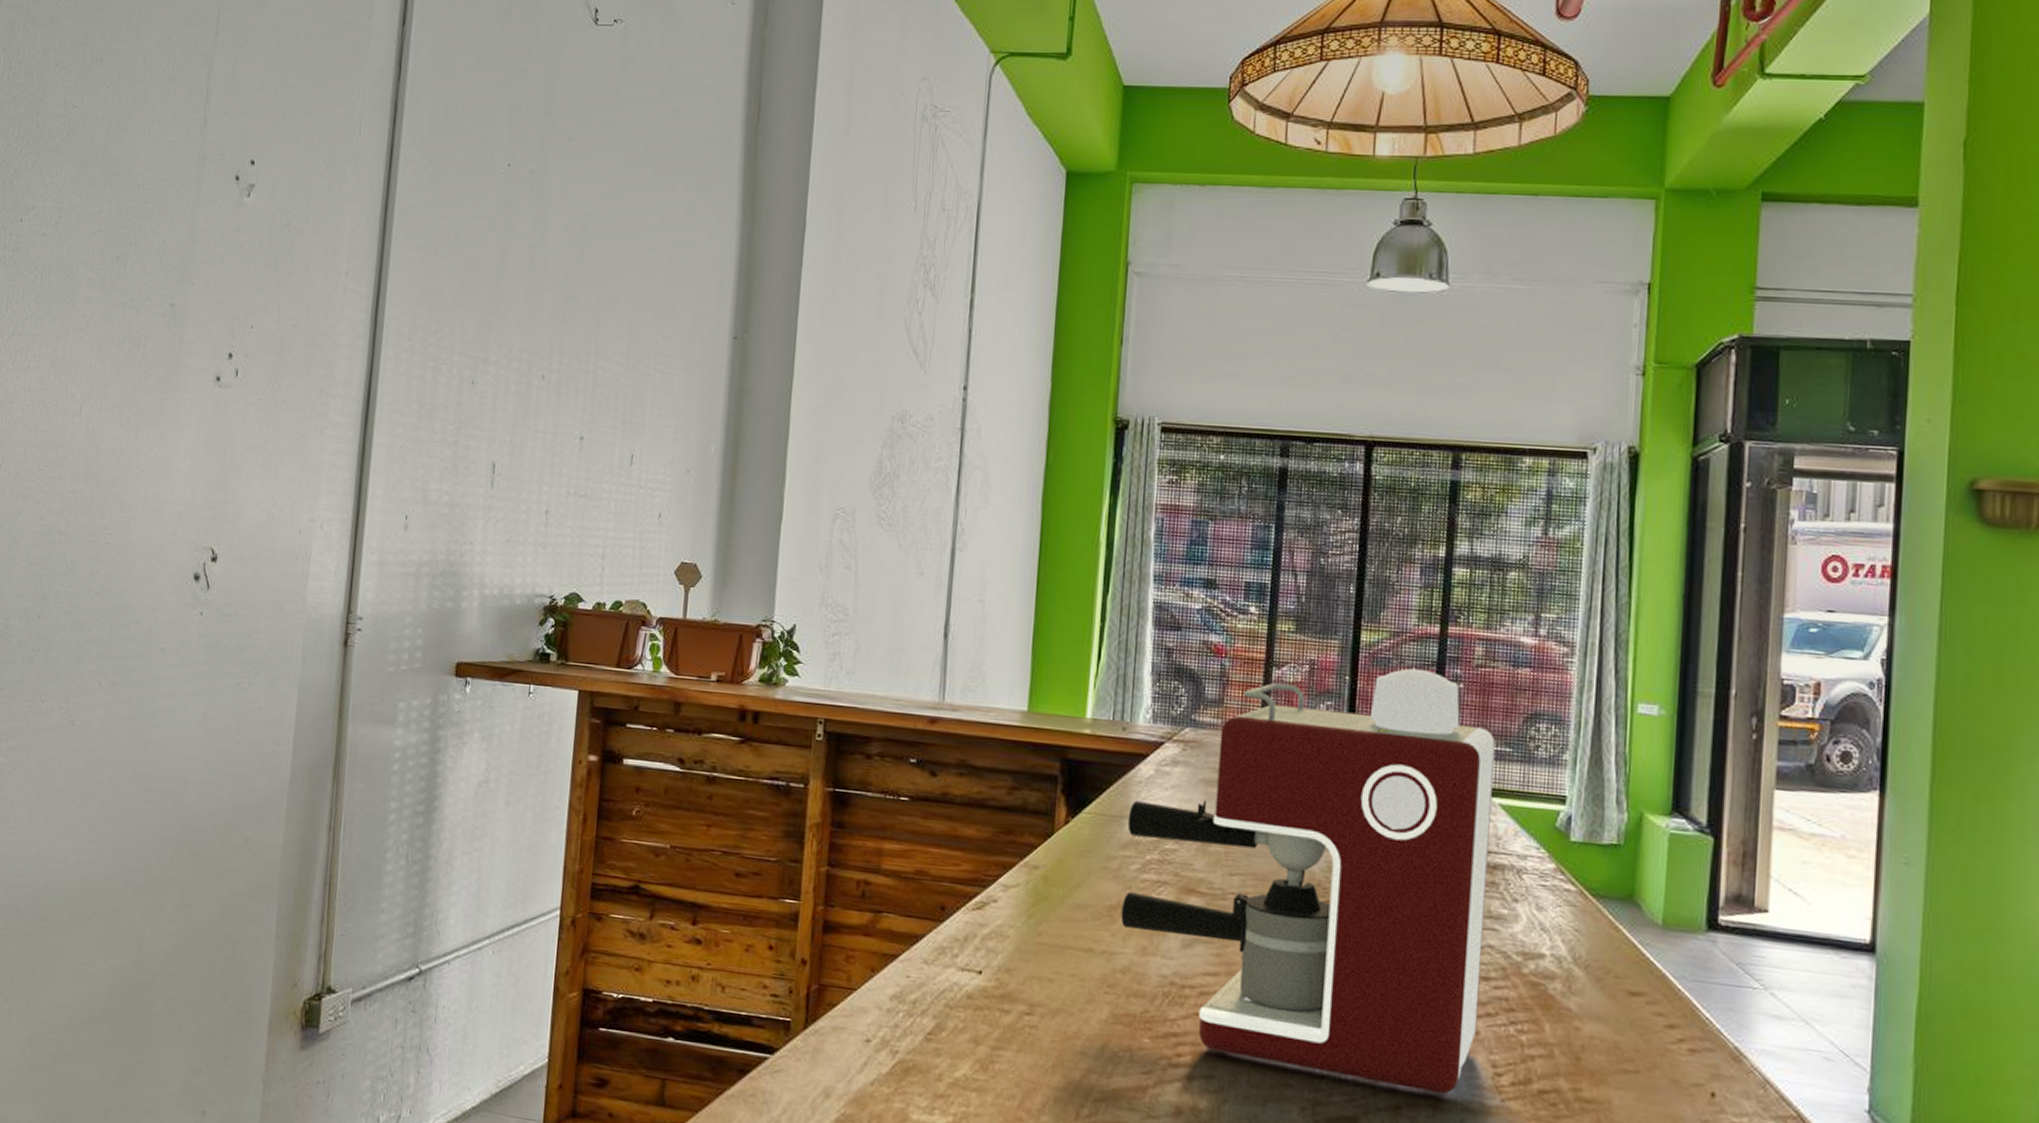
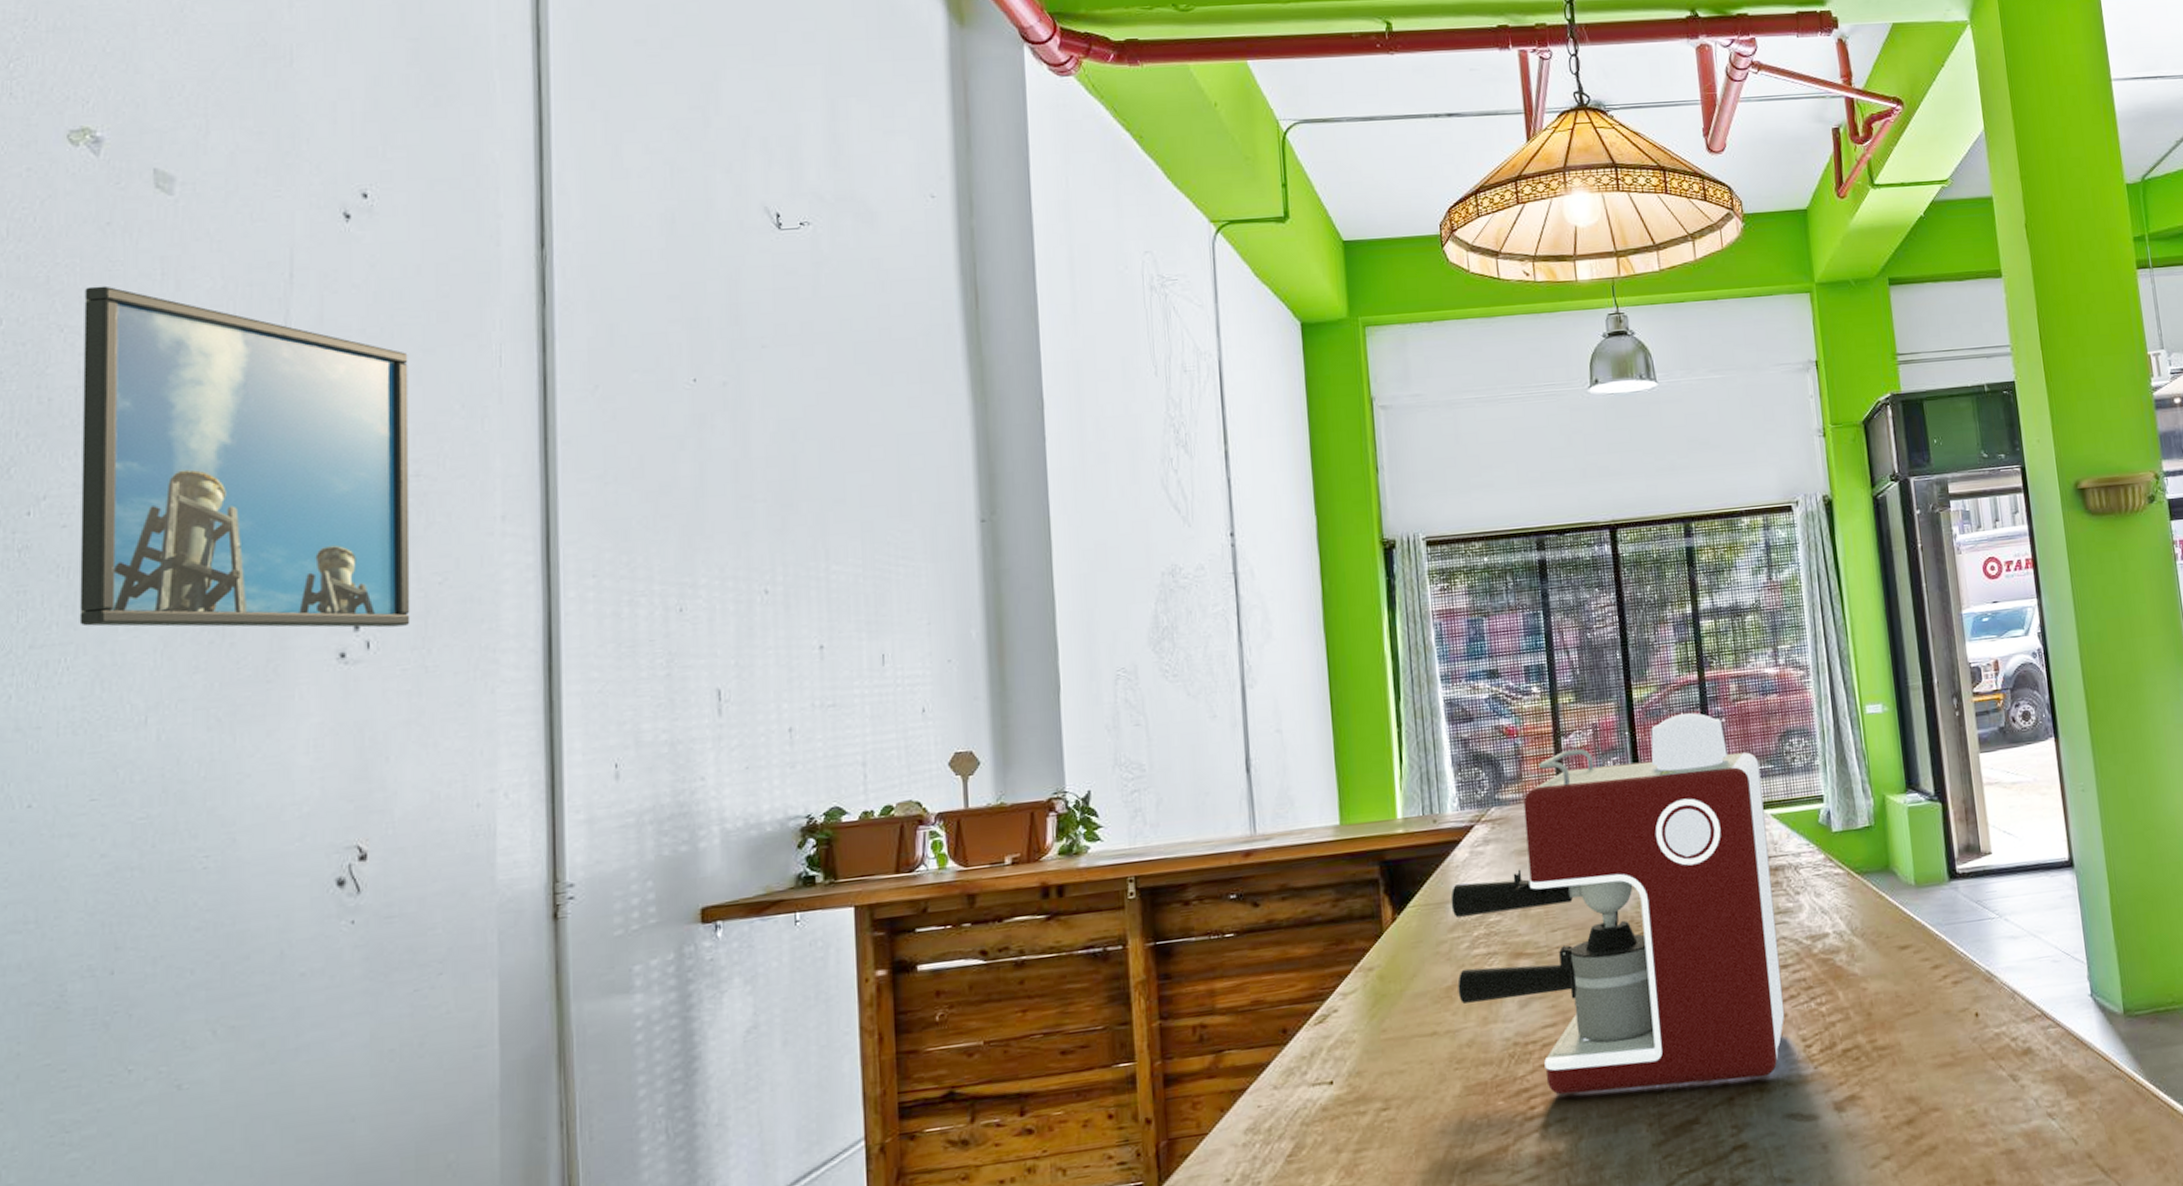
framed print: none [45,29,293,360] -> present [79,285,410,628]

